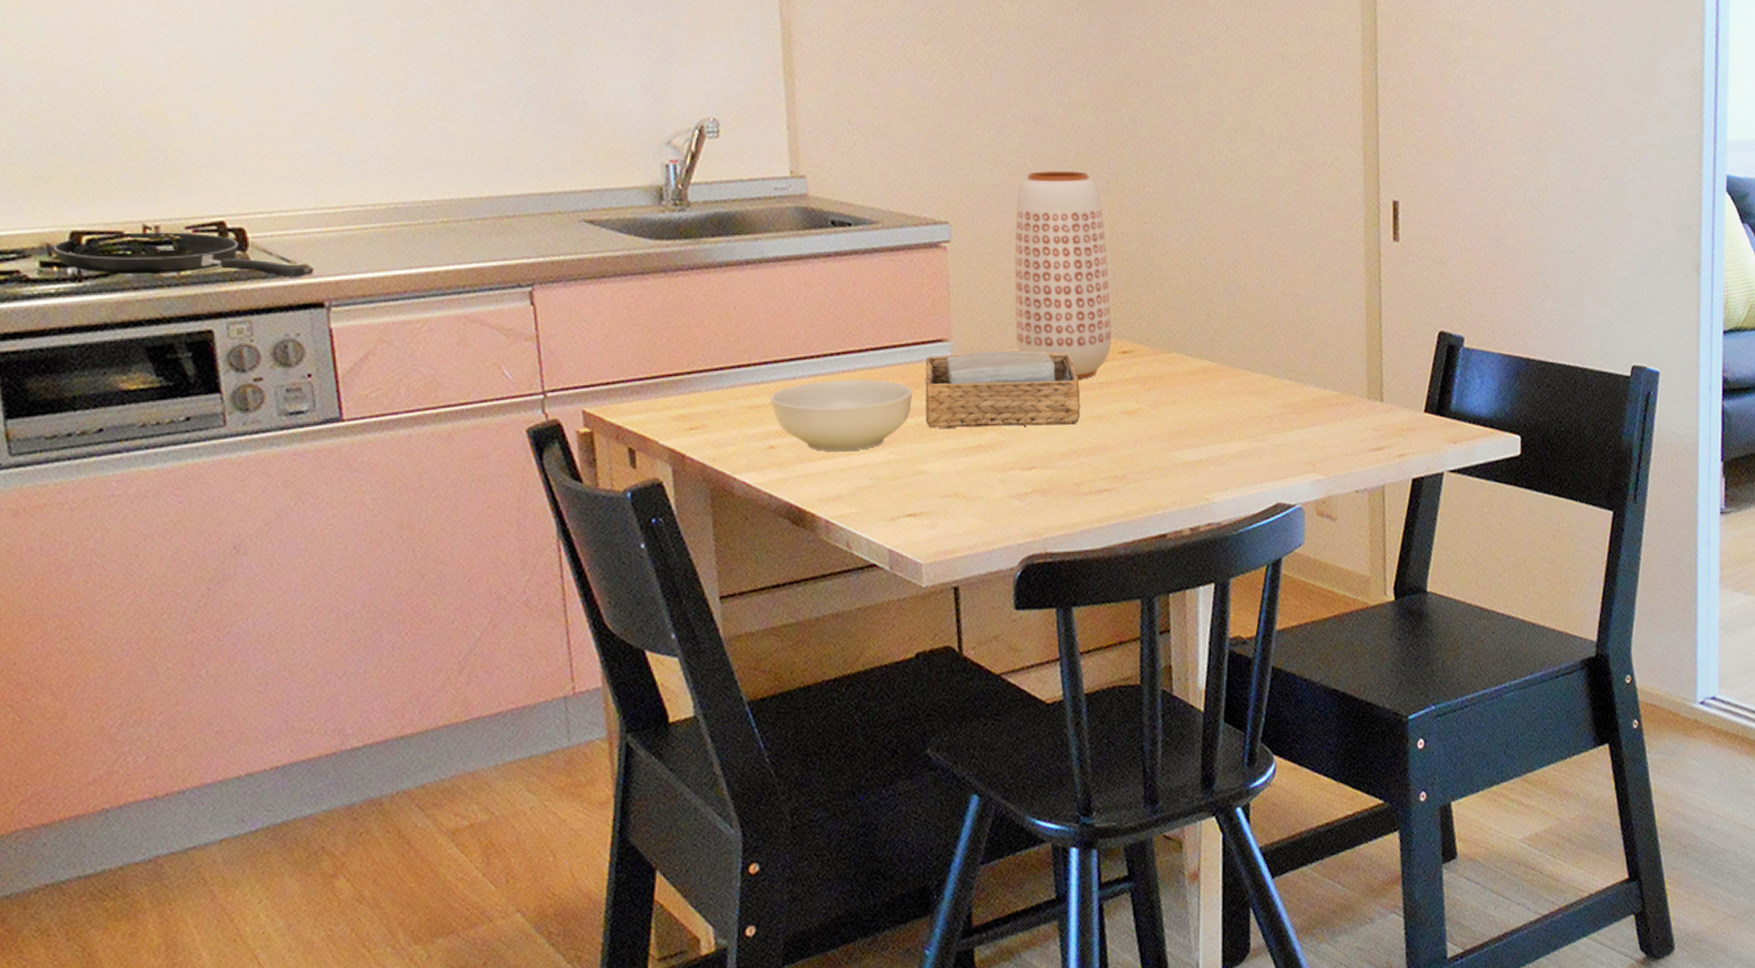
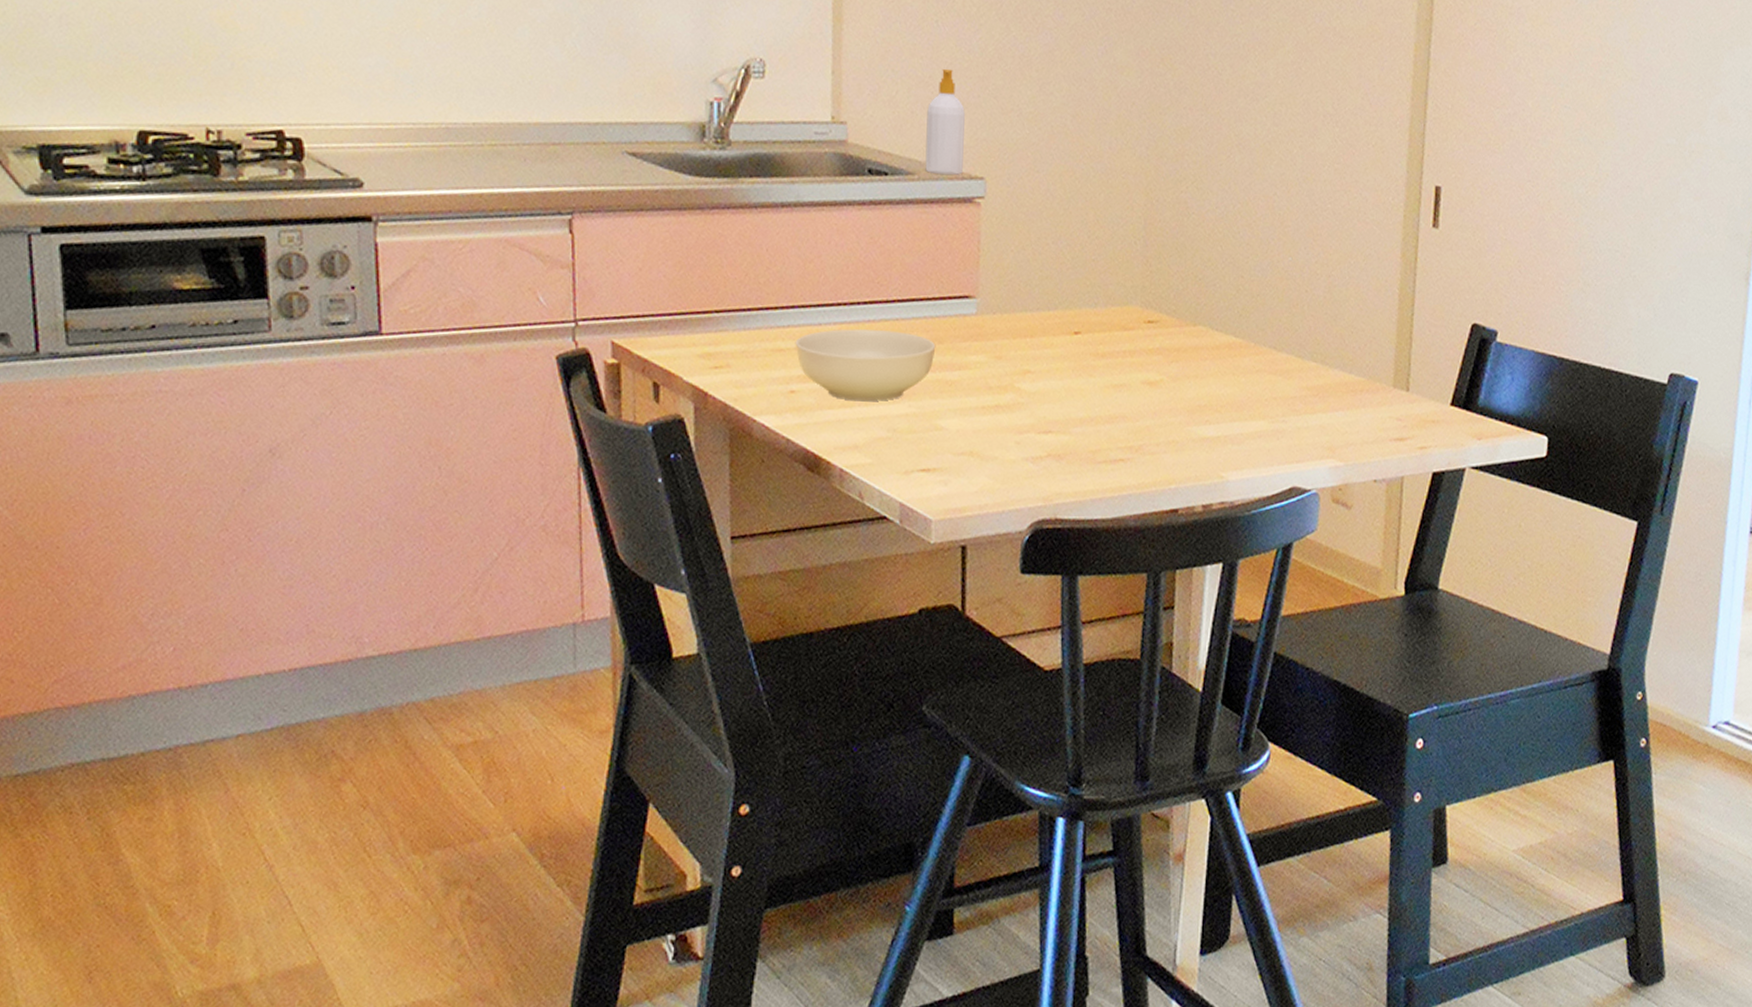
frying pan: present [53,232,306,278] -> none [121,135,356,191]
soap bottle: none [886,116,926,222] -> present [925,68,965,176]
napkin holder: present [925,350,1081,428] -> none [947,310,1103,391]
vase: present [1014,171,1112,378] -> none [1043,132,1141,345]

